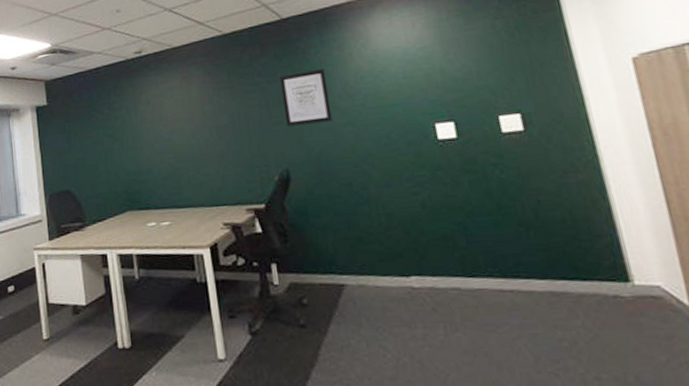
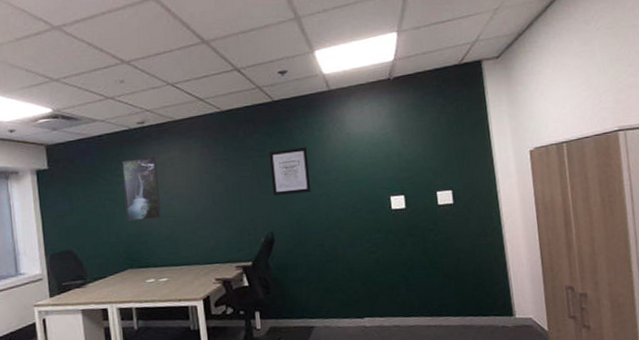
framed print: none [118,87,163,159] -> present [120,156,162,222]

